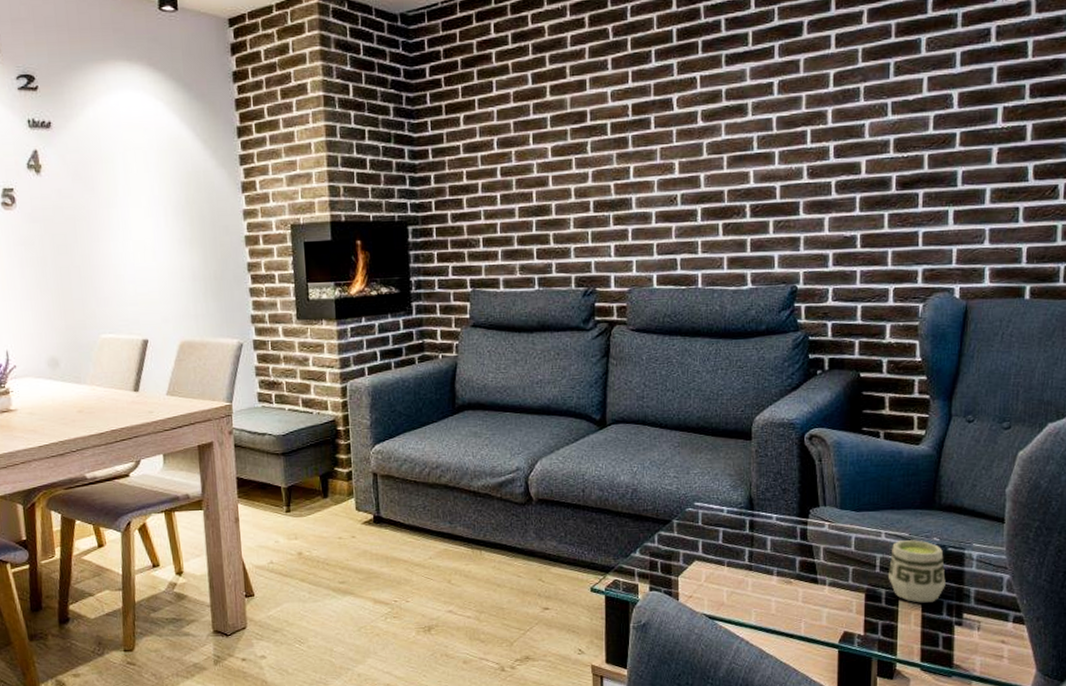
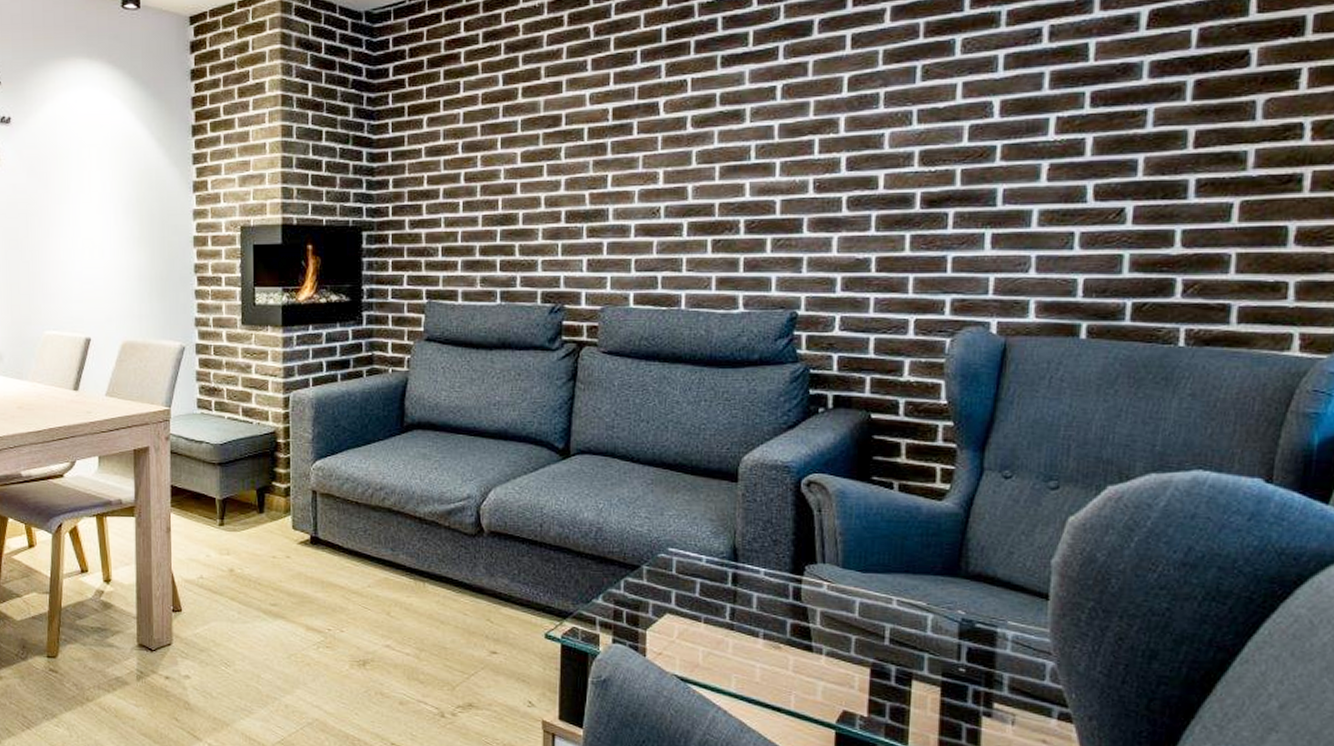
cup: present [889,540,946,603] -> none [900,610,972,686]

